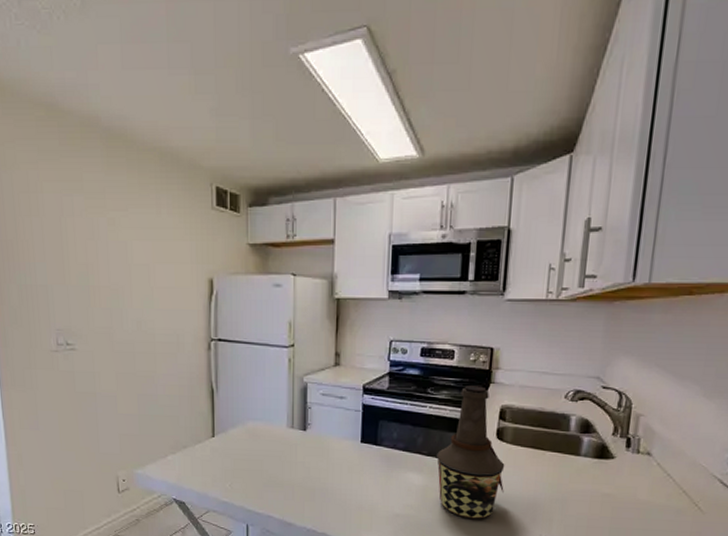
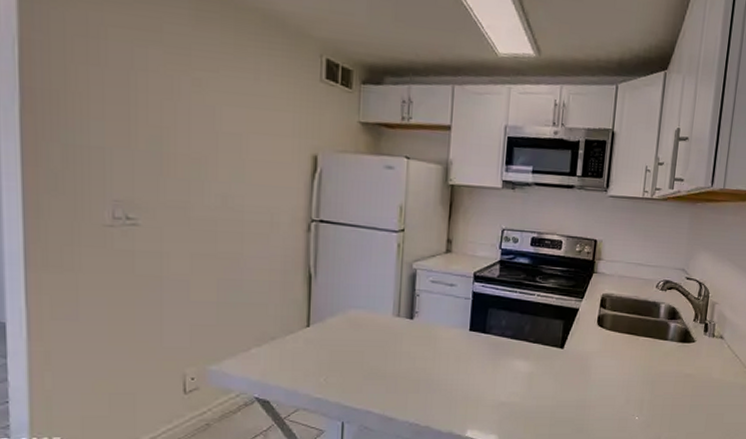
bottle: present [437,386,505,520] -> none [542,275,604,404]

